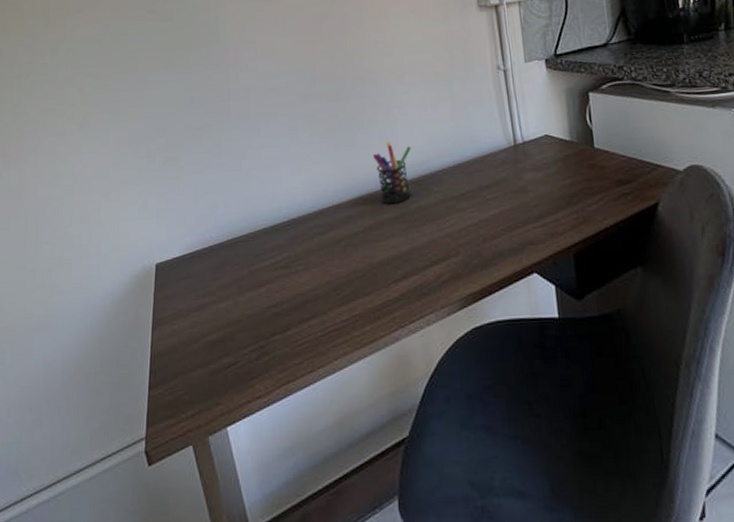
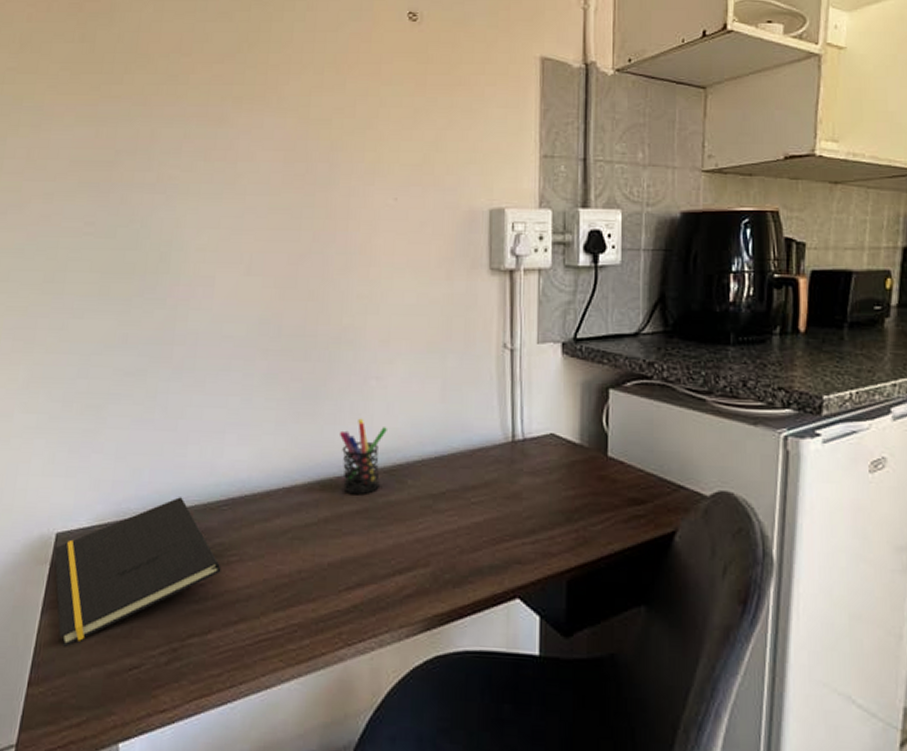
notepad: none [156,223,292,355] -> present [54,497,222,647]

